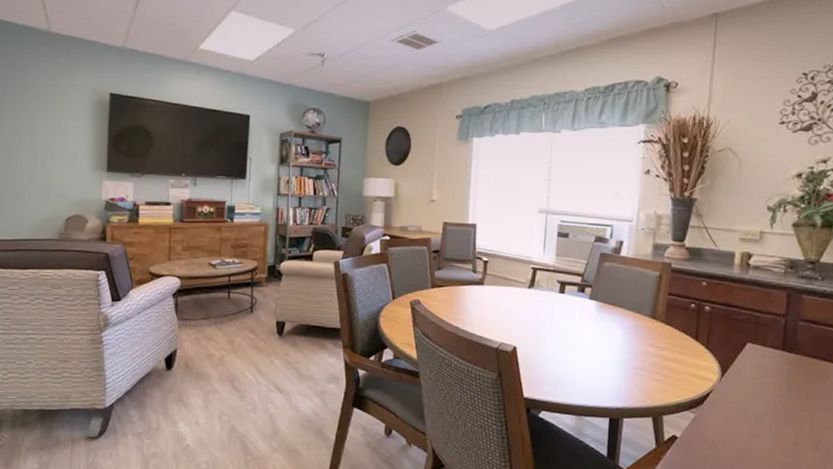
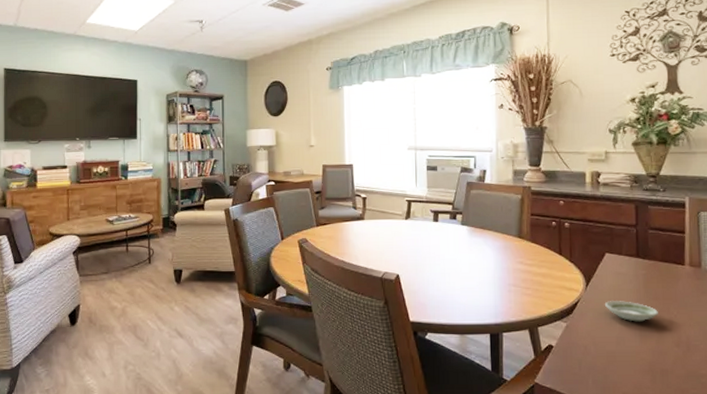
saucer: none [739,394,799,420] -> present [604,300,658,322]

